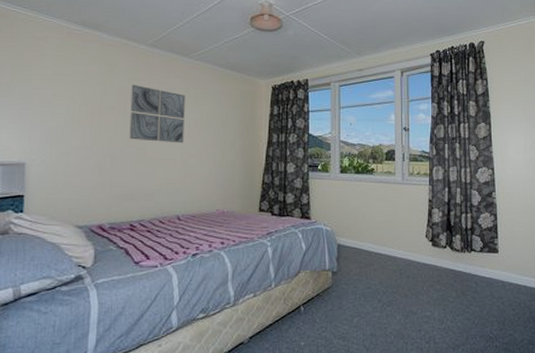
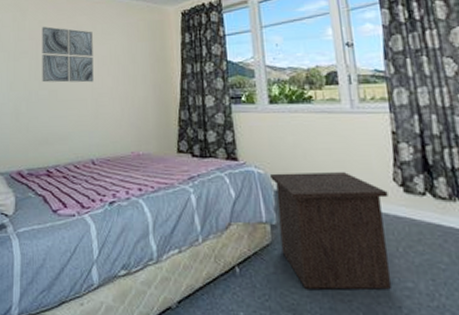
nightstand: none [336,230,421,321] -> present [271,172,391,290]

